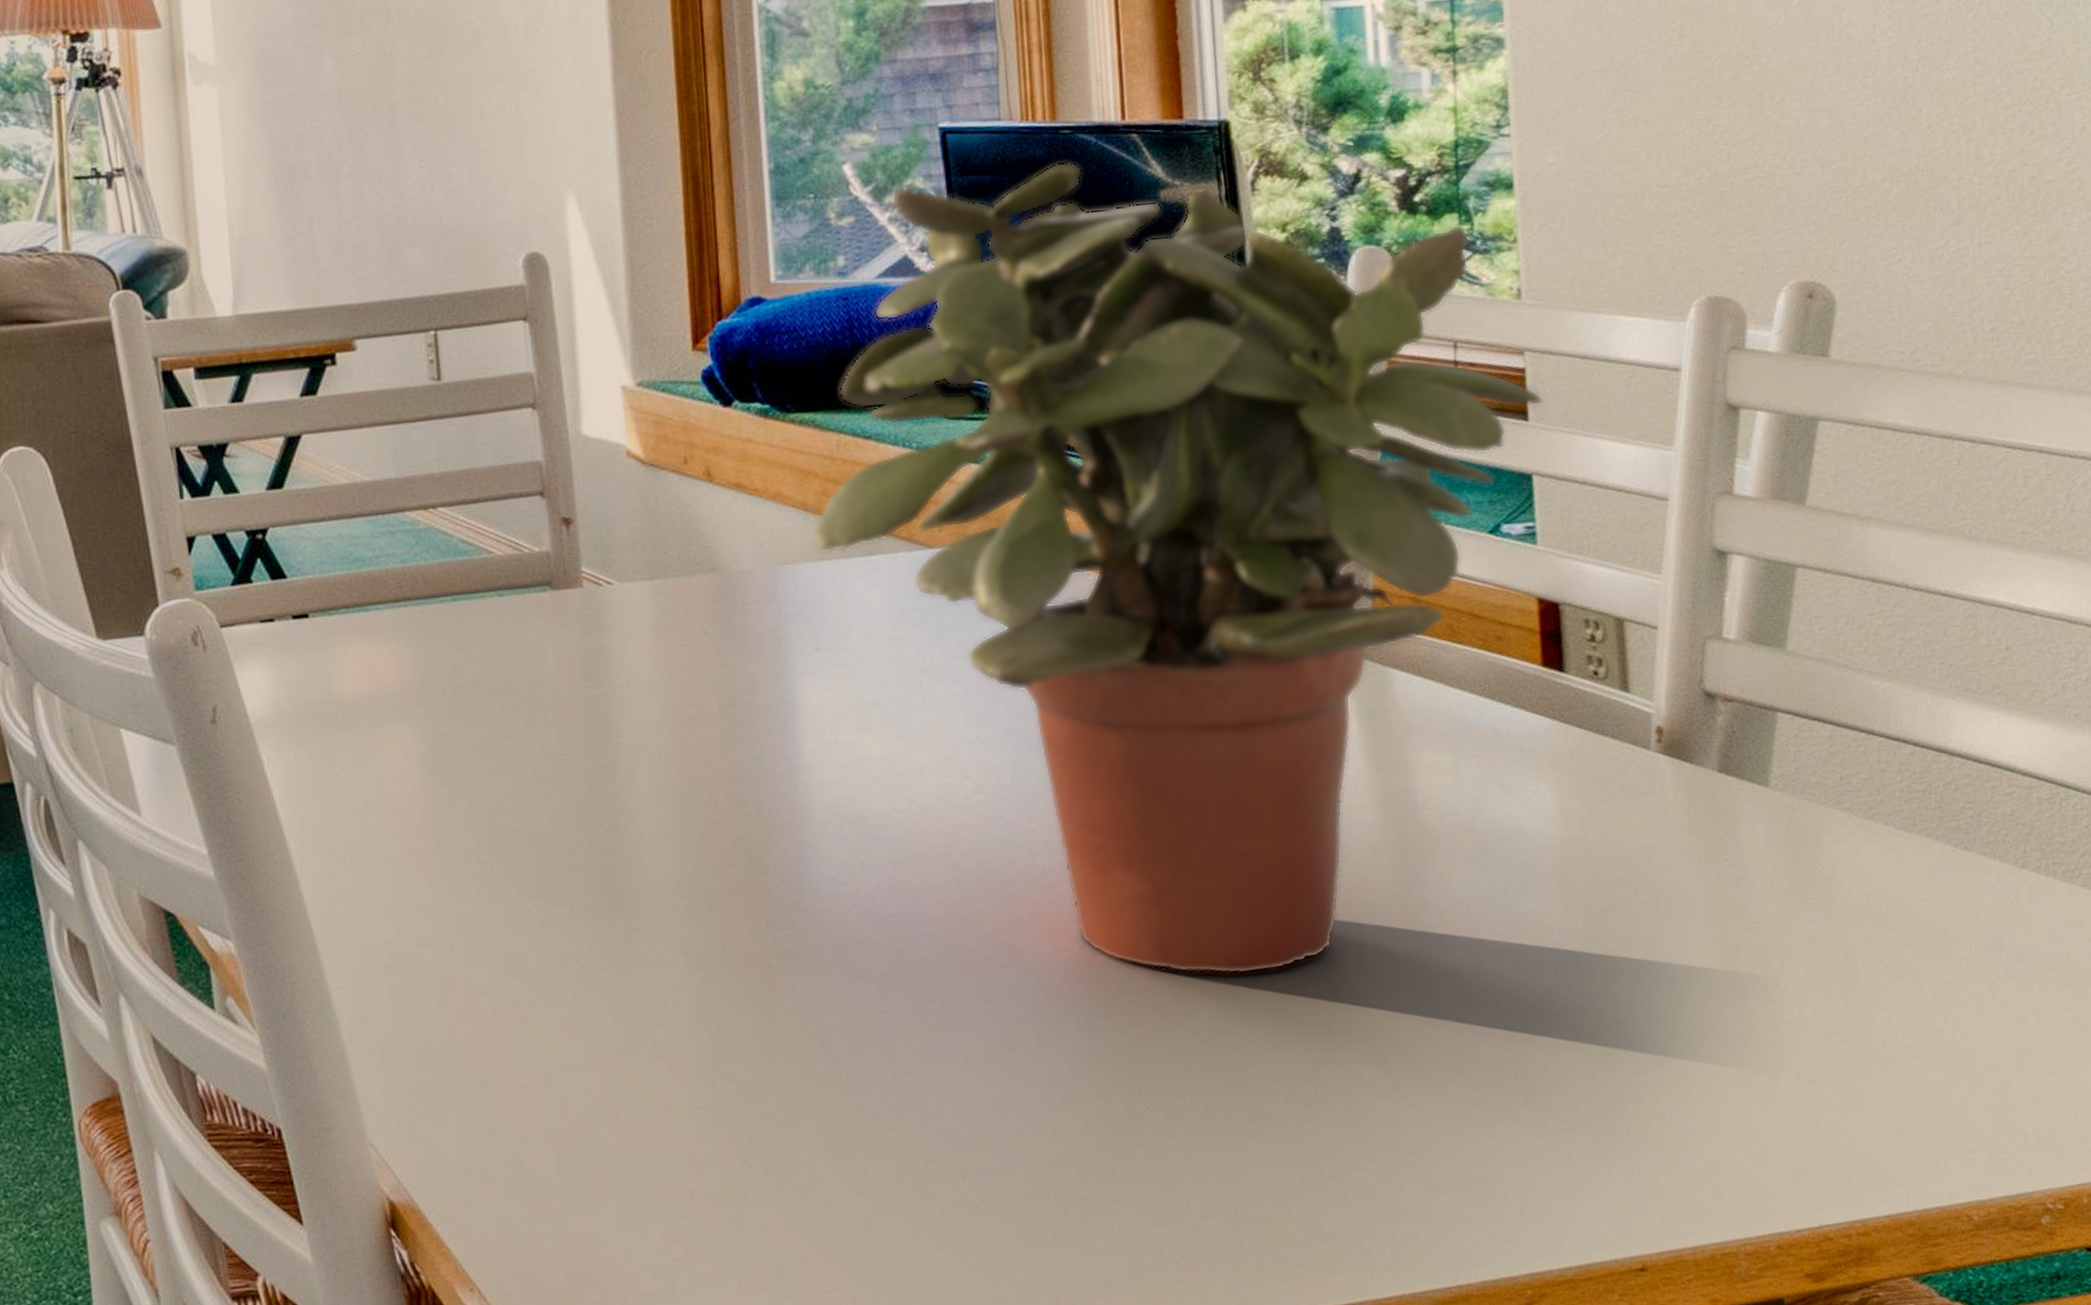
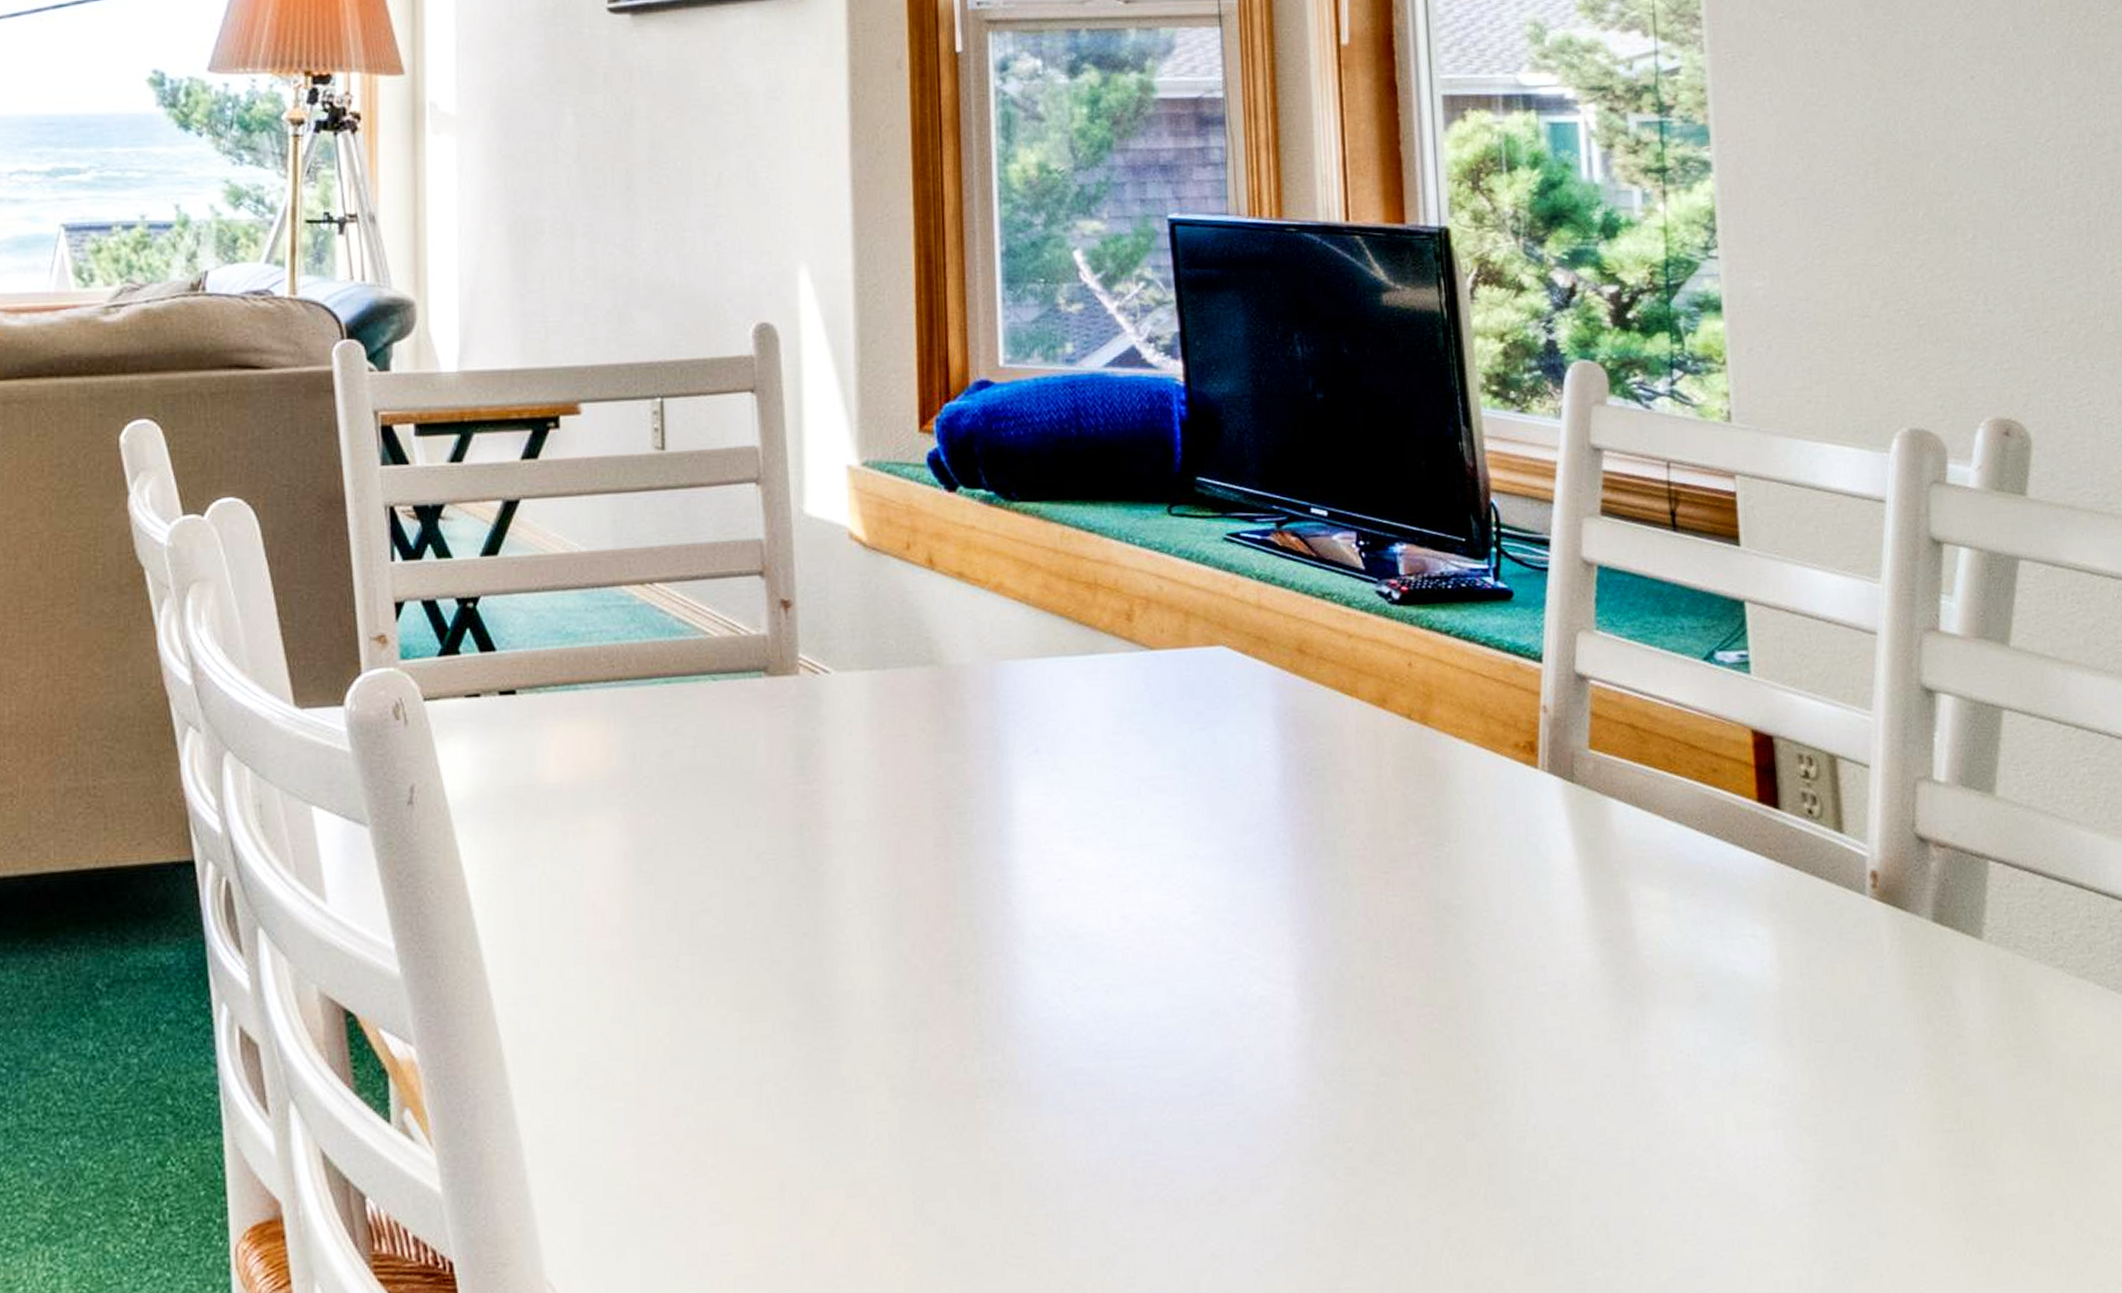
potted plant: present [810,161,1544,975] -> none [1031,259,1754,1123]

